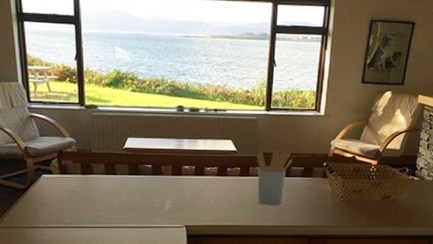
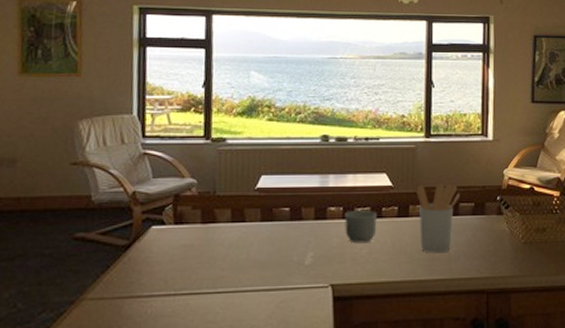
mug: none [196,169,223,196] -> present [345,209,377,244]

